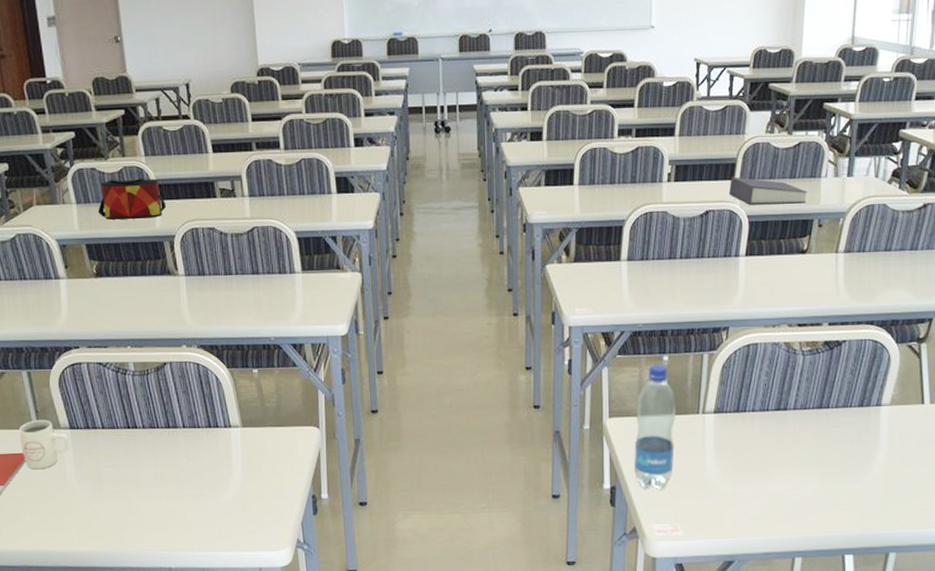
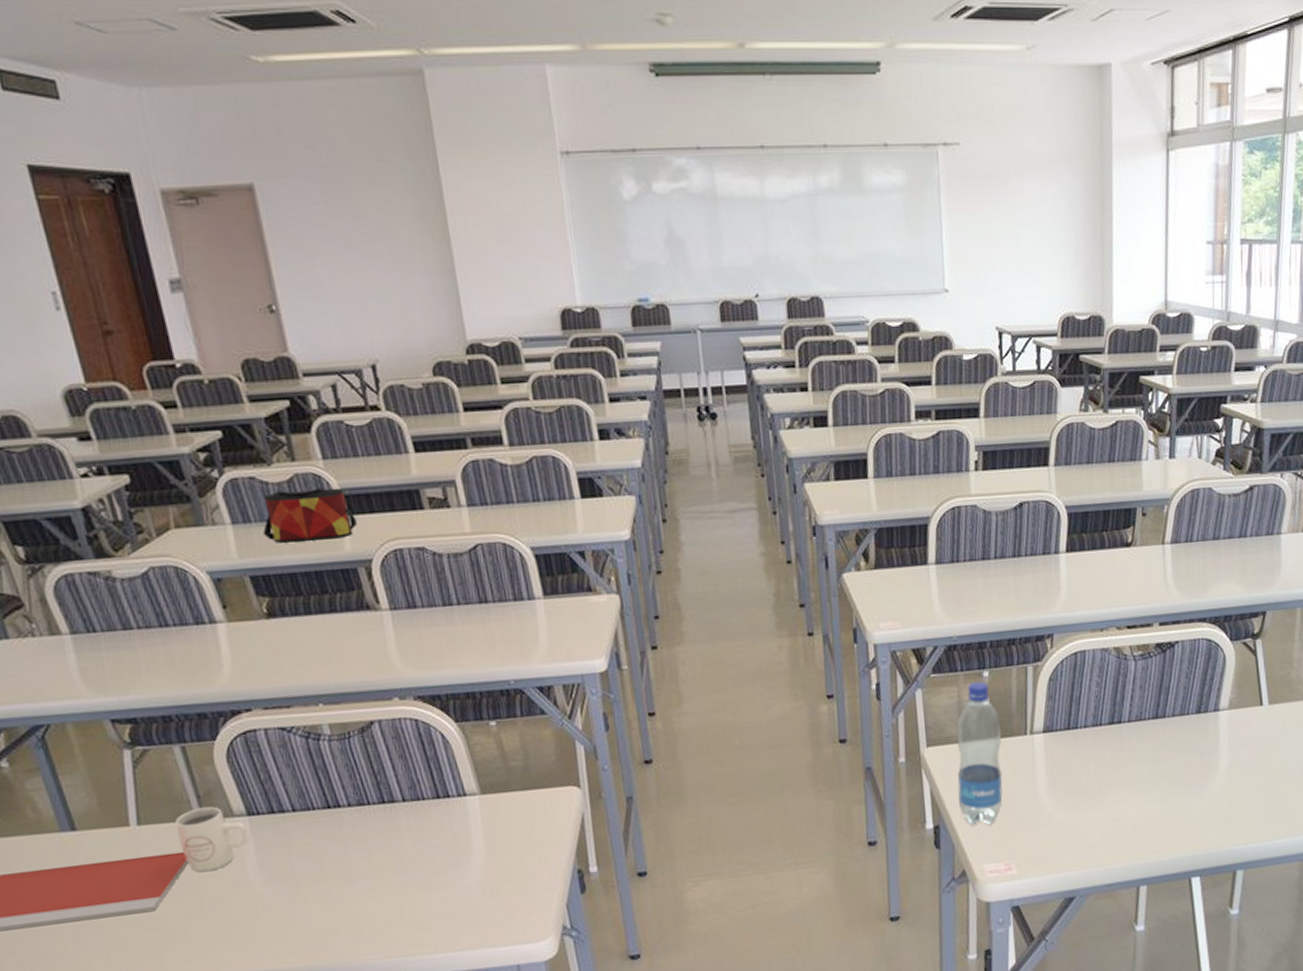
book: present [728,177,808,205] -> none [1043,462,1129,495]

